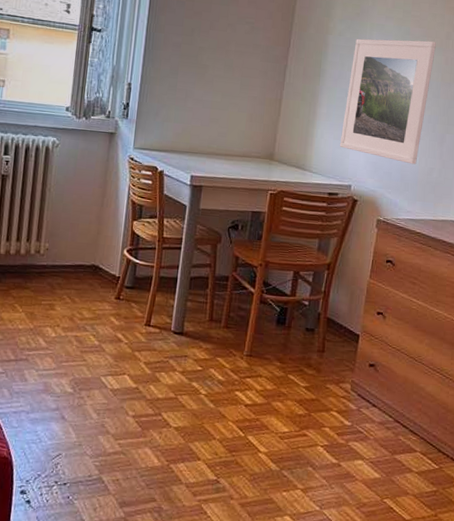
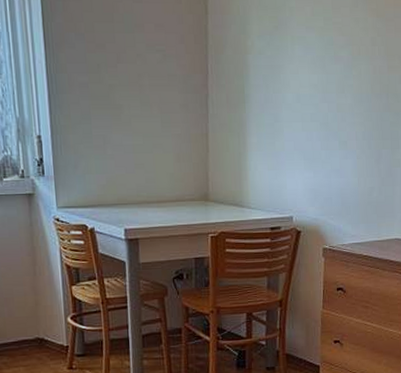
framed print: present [339,38,436,165] -> none [275,50,362,186]

